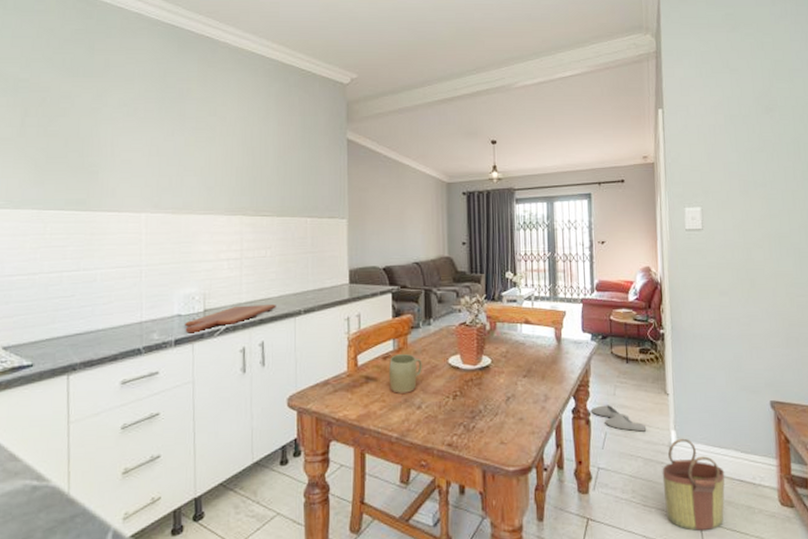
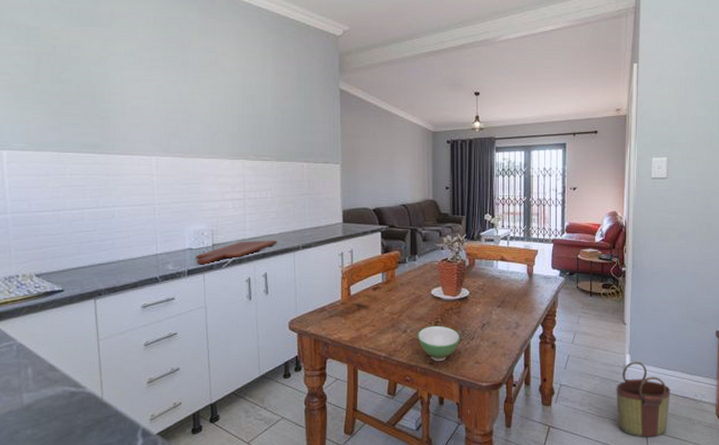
mug: present [388,354,422,393] -> none [378,286,408,319]
bowl: none [433,399,483,443] -> present [417,325,461,362]
slippers: present [591,405,647,432] -> none [557,332,605,355]

